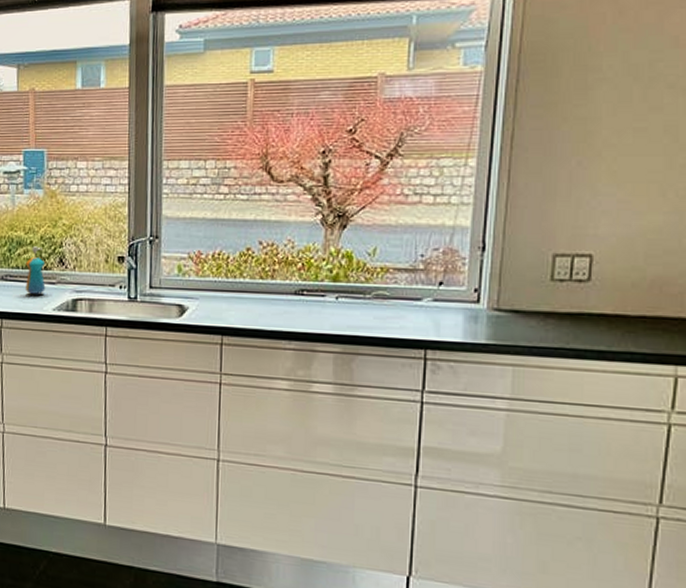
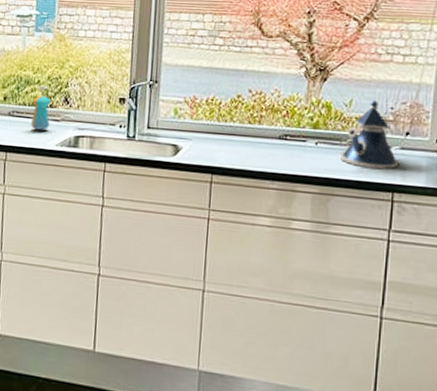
teapot: none [363,247,432,325] -> present [339,100,399,170]

